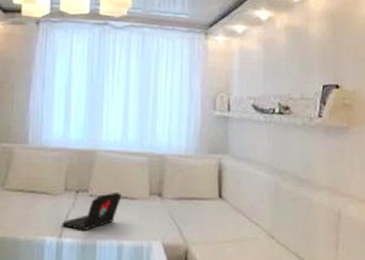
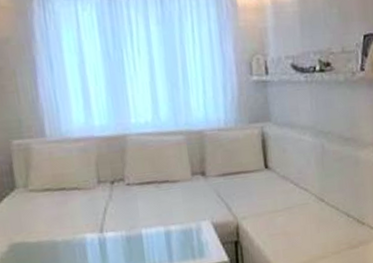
laptop: present [62,192,122,230] -> none [101,176,162,222]

